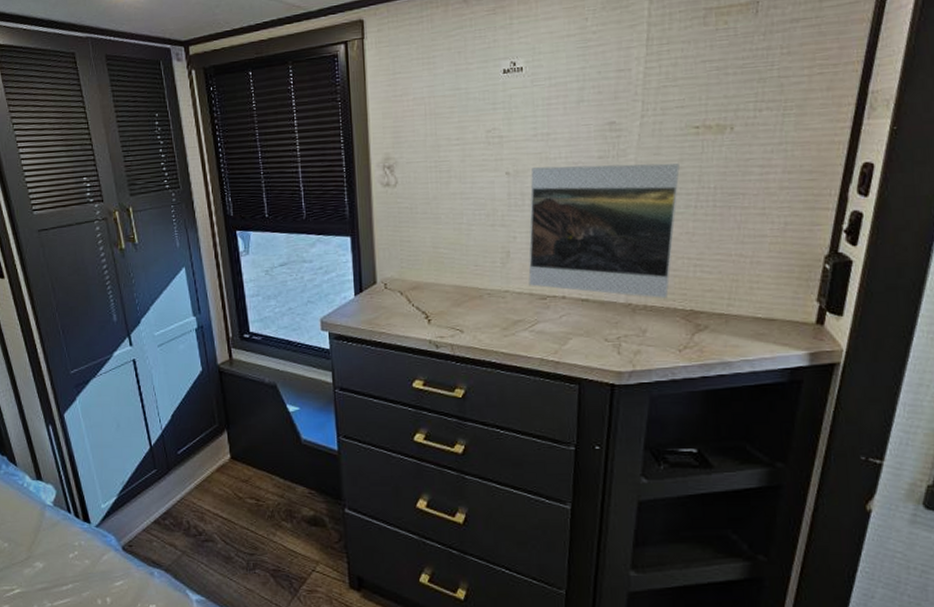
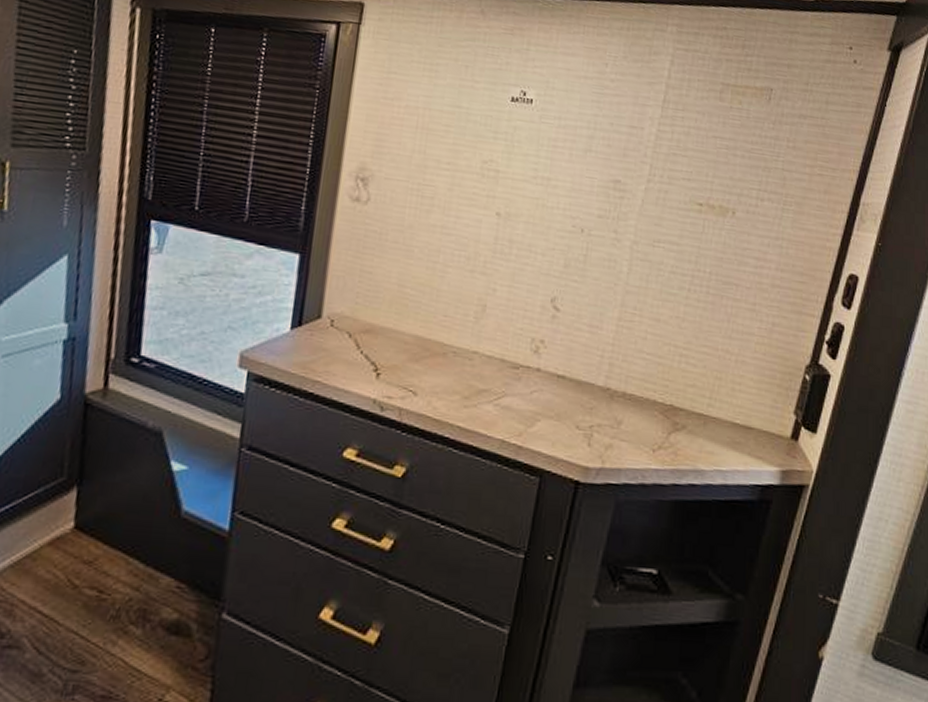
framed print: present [528,163,680,298] -> none [502,213,679,387]

